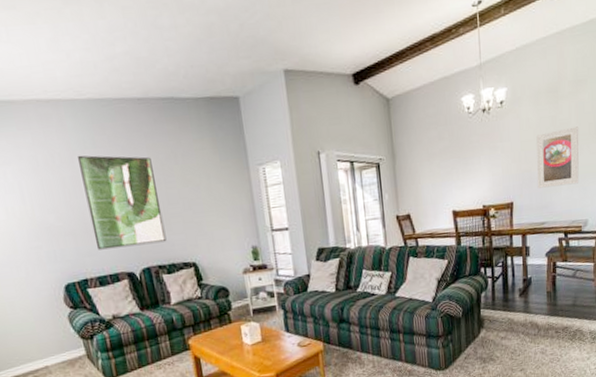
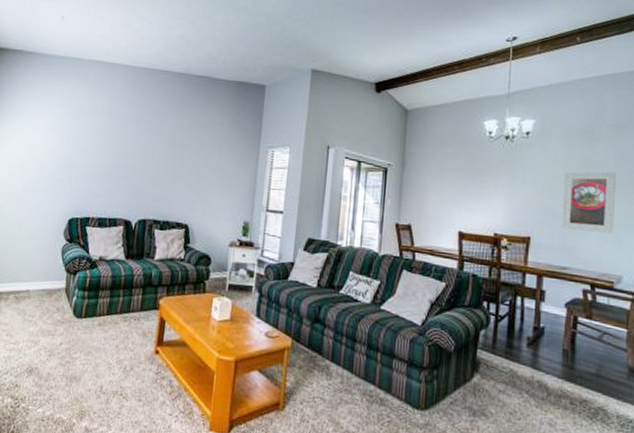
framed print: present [76,155,167,250] -> none [107,110,176,200]

